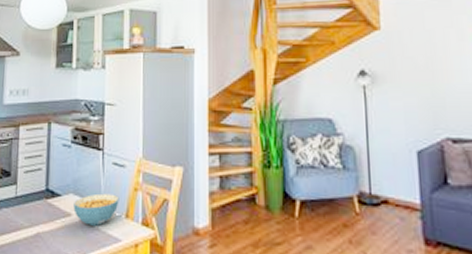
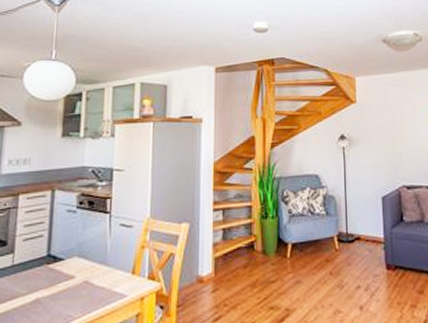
cereal bowl: present [73,193,120,226] -> none [77,253,126,285]

